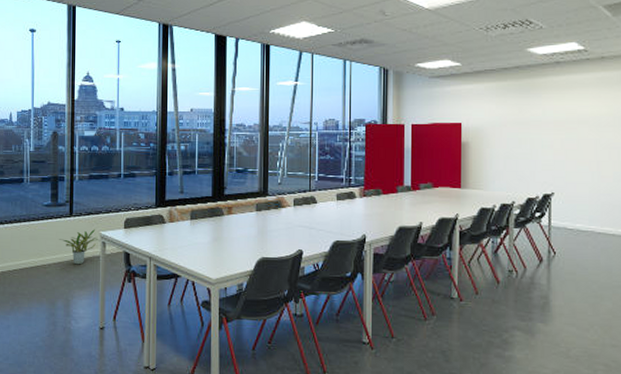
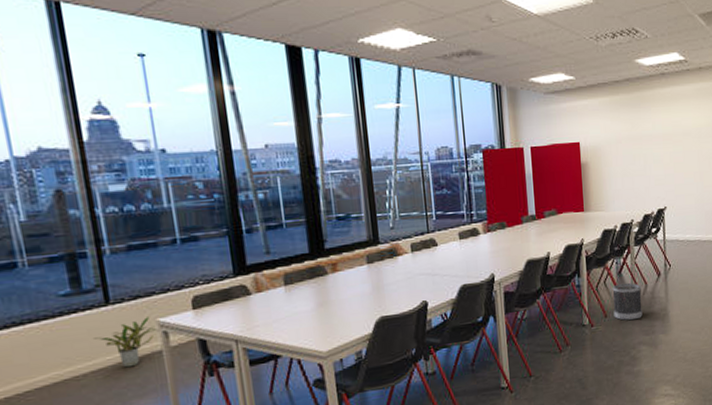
wastebasket: none [486,263,519,303] -> present [612,283,643,321]

